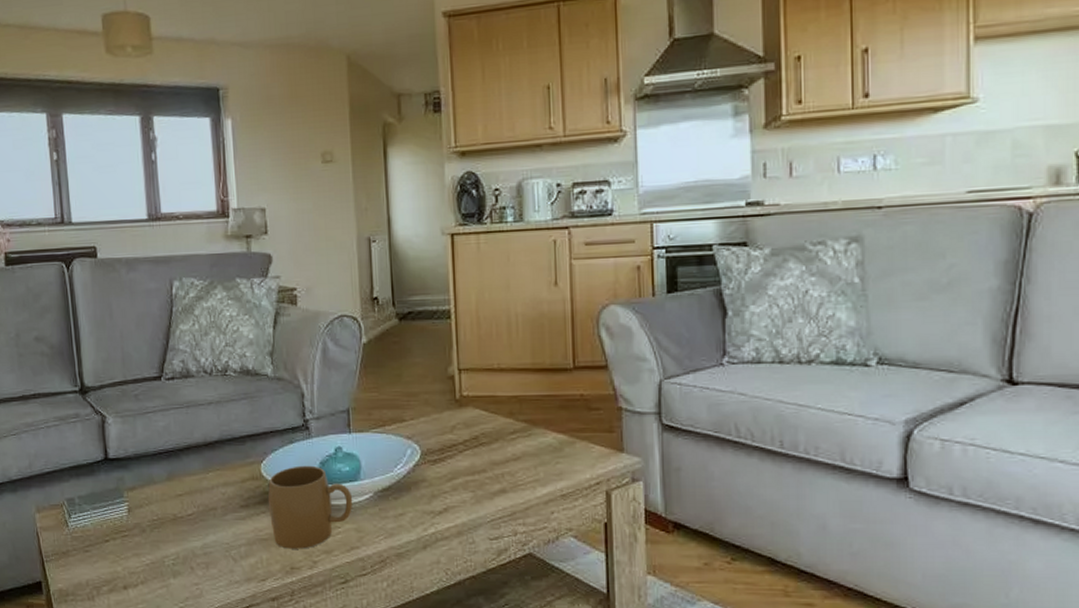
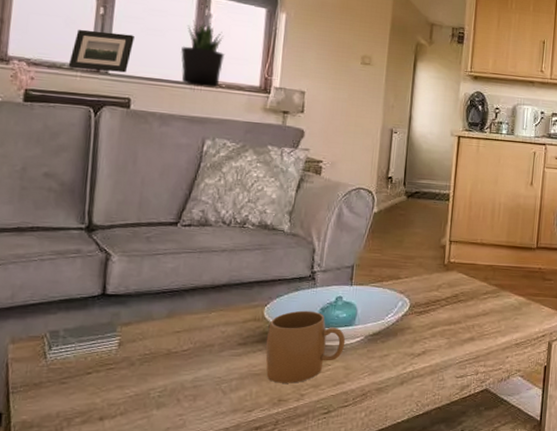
picture frame: none [36,176,89,224] -> present [68,29,134,73]
planter: none [134,147,177,222] -> present [181,20,224,88]

